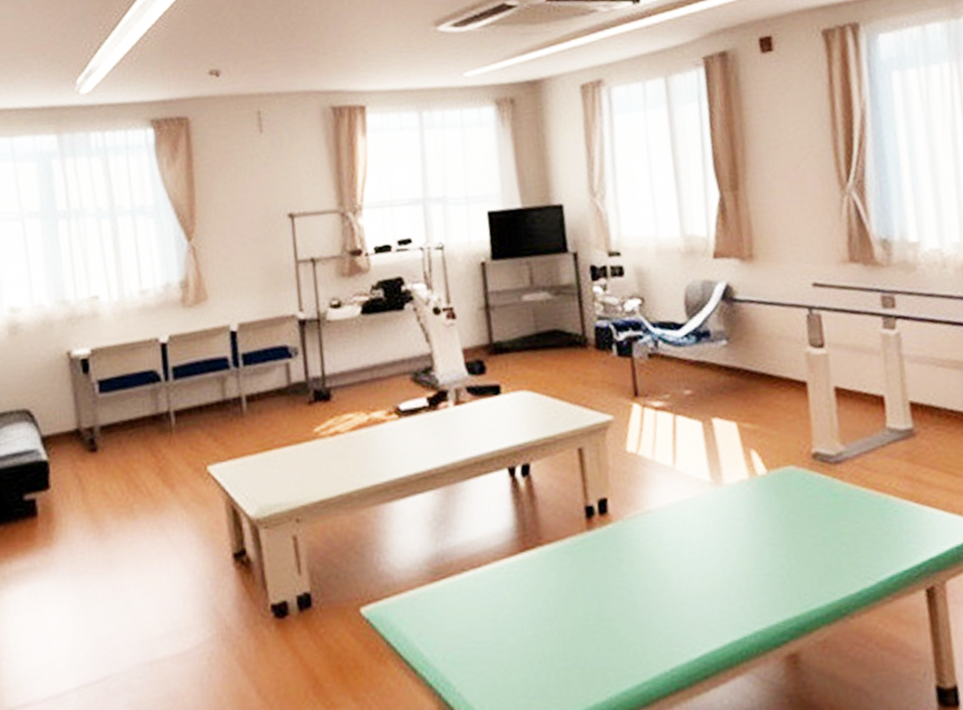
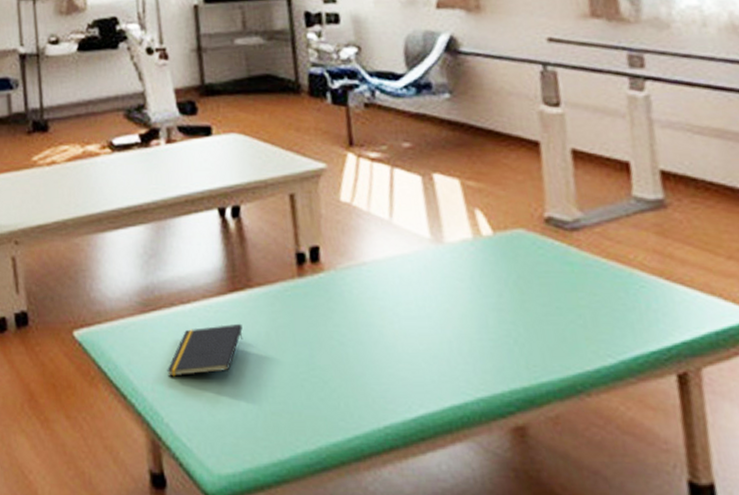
notepad: none [458,582,535,645] -> present [167,323,244,377]

